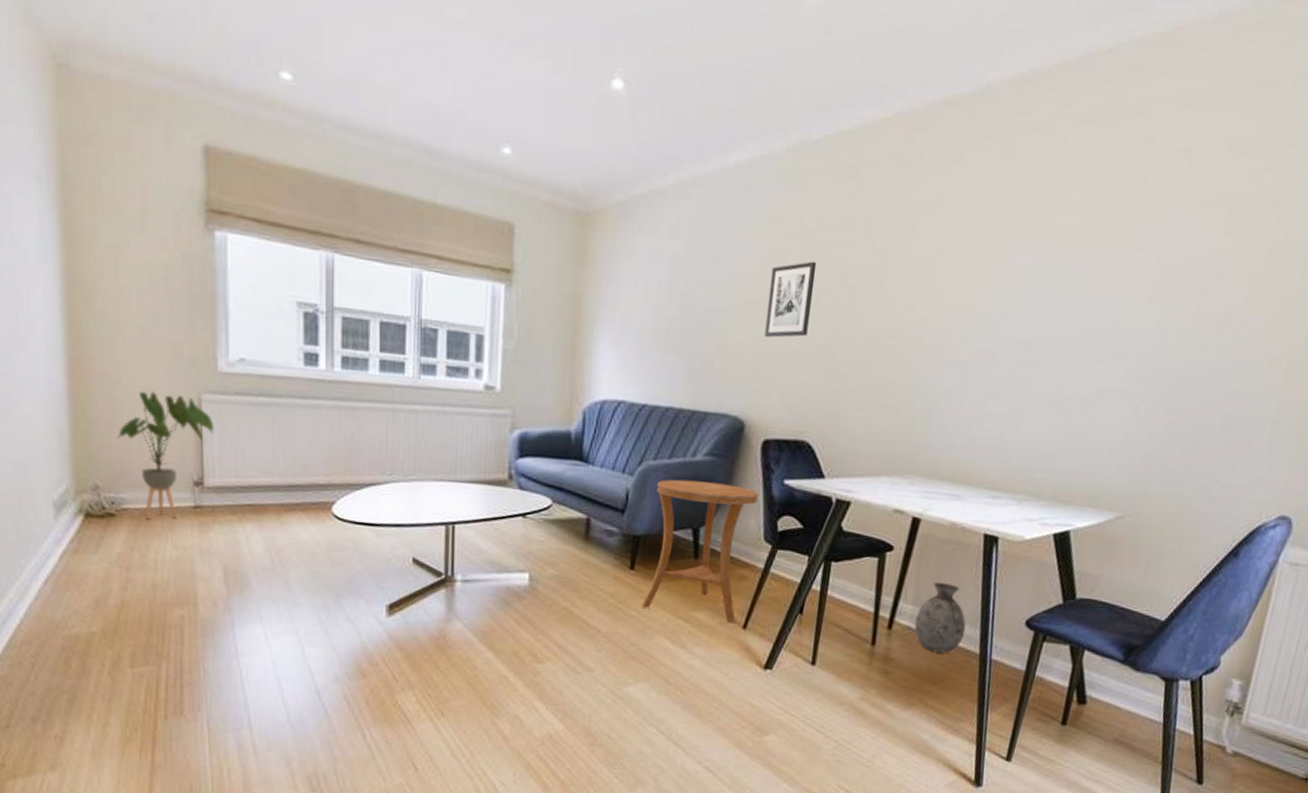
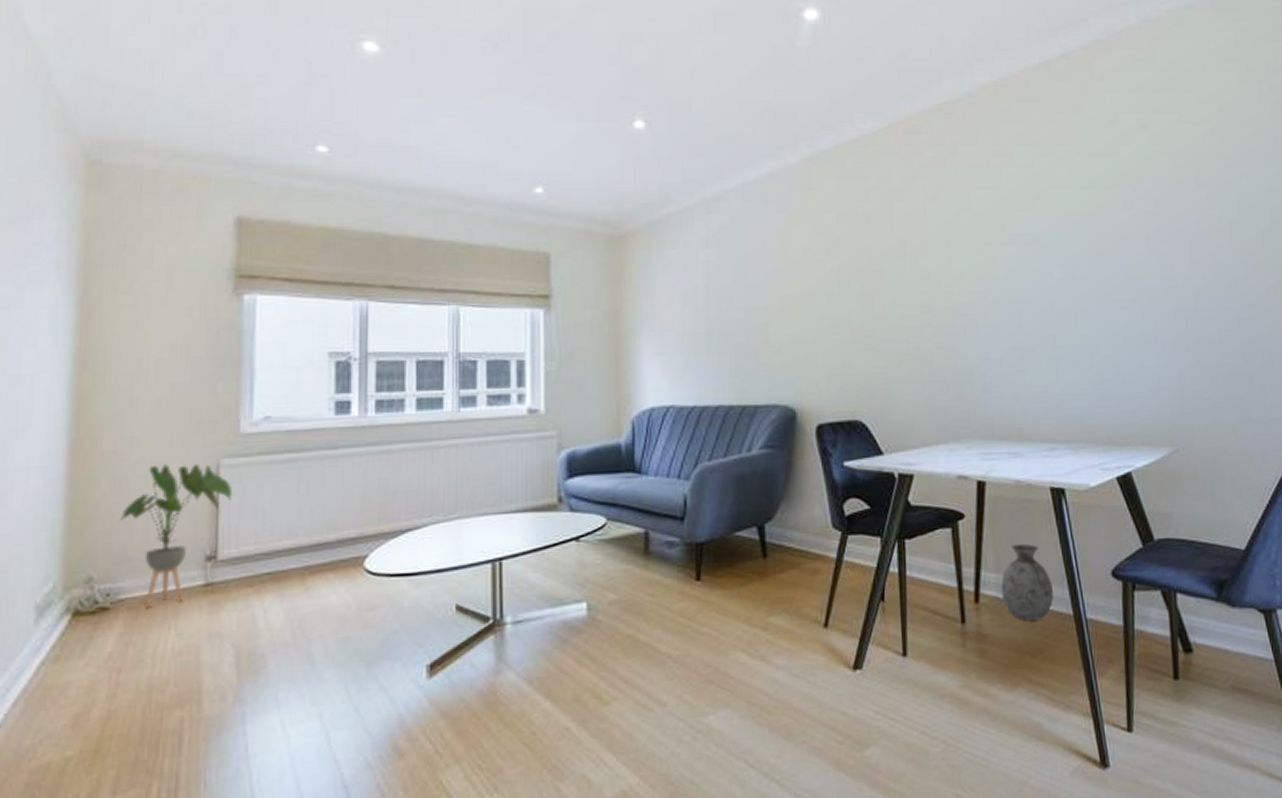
side table: present [641,479,759,623] -> none [713,474,821,624]
wall art: present [764,261,817,338] -> none [801,253,844,326]

